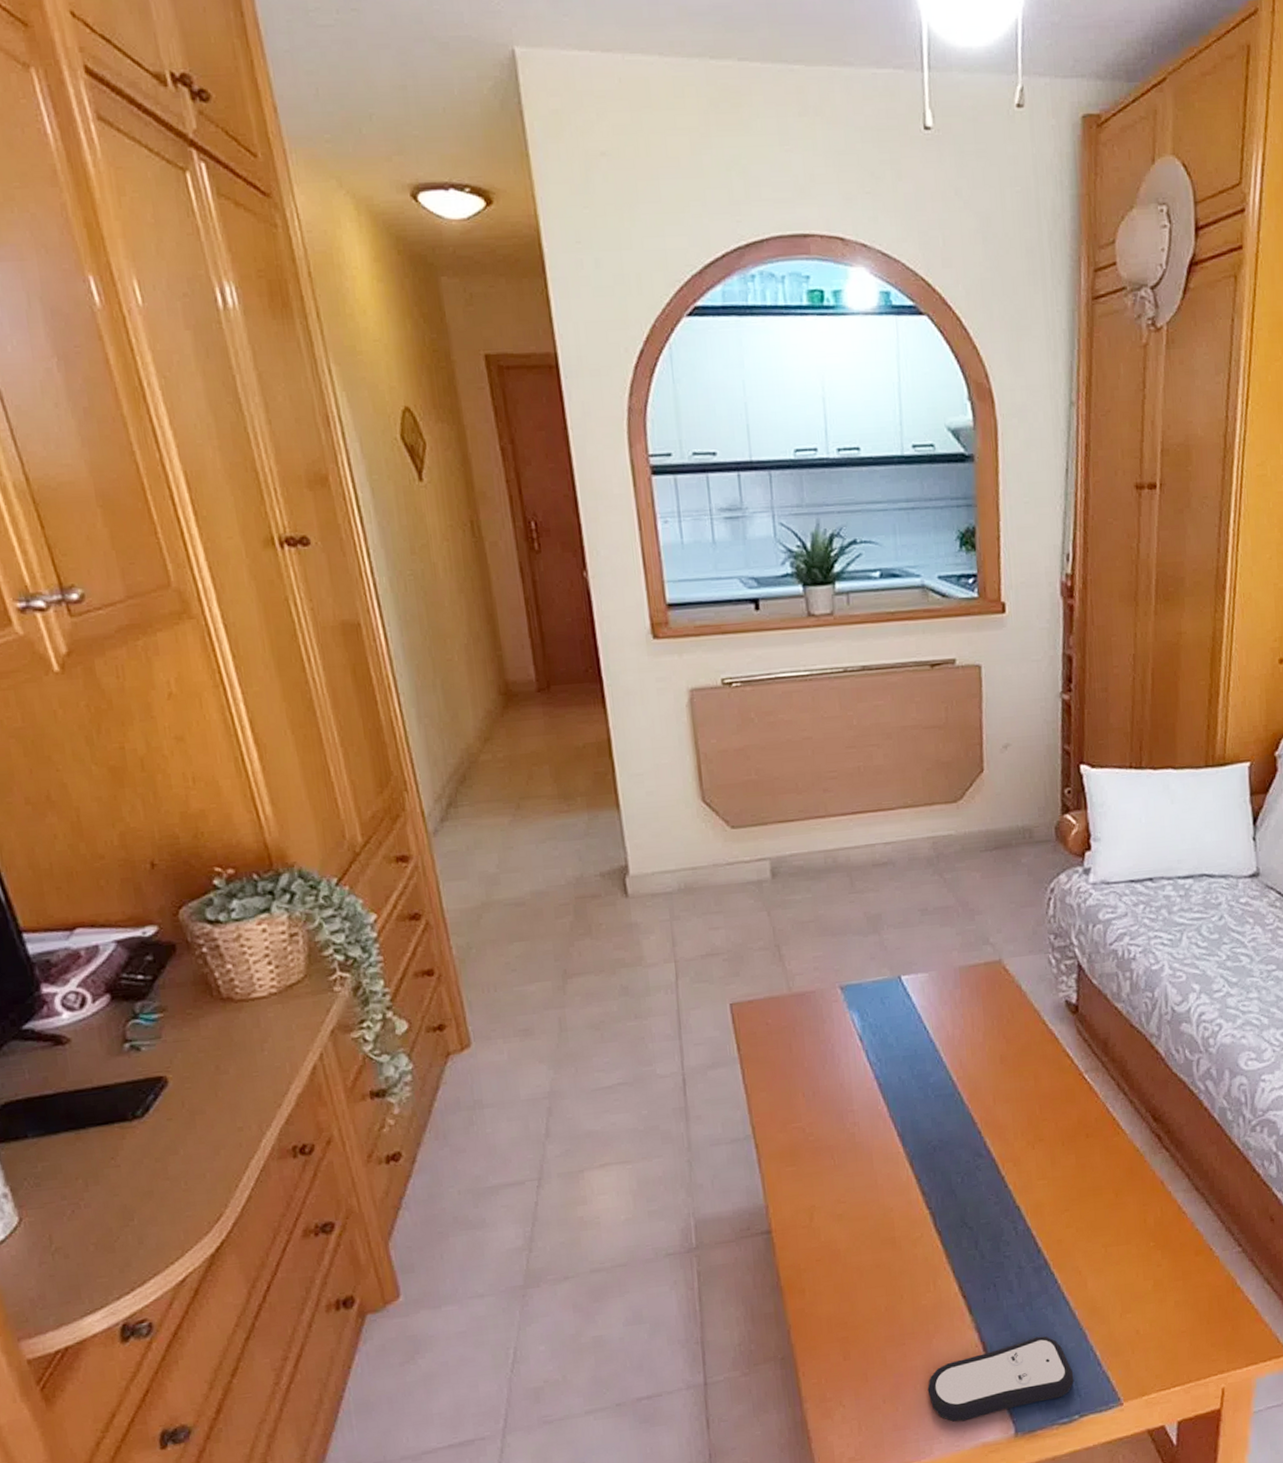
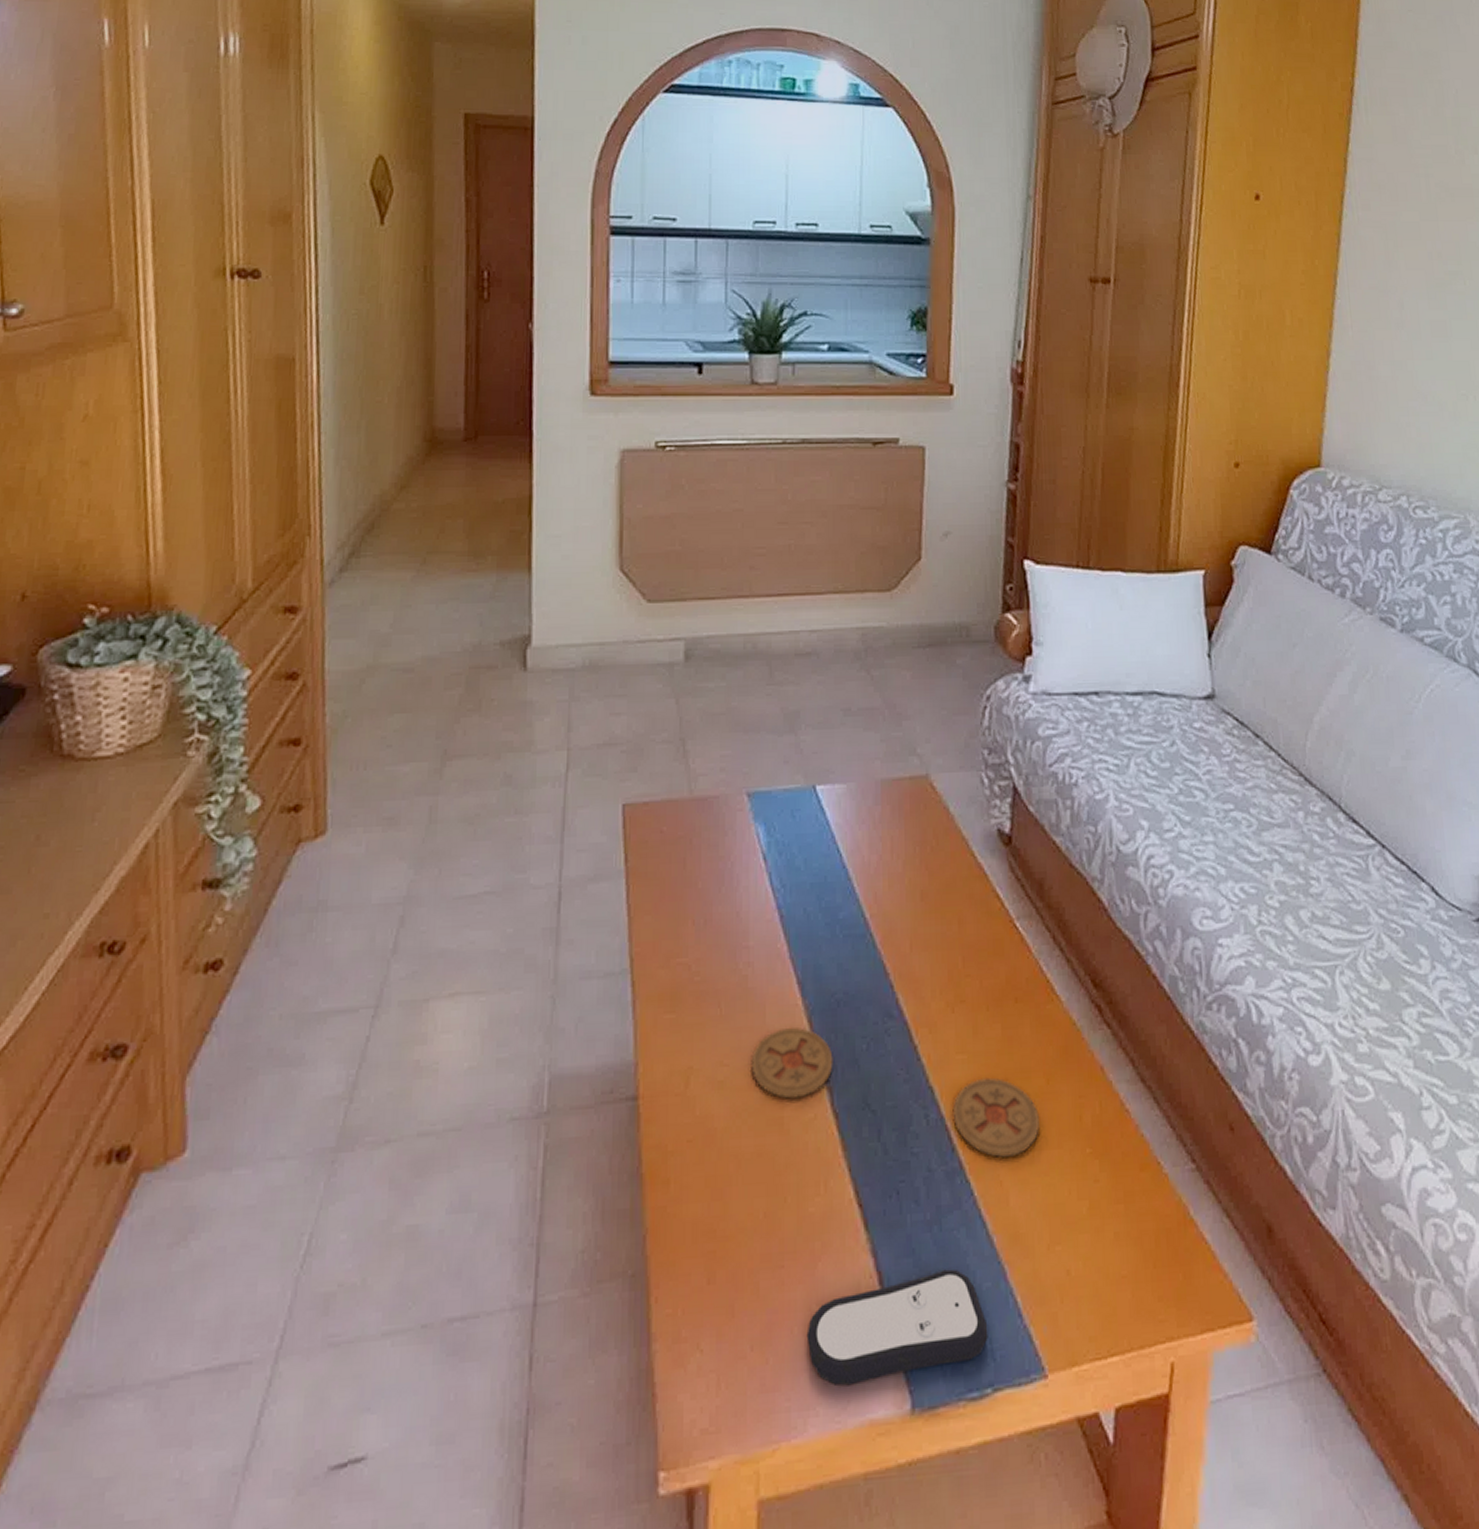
coaster: none [864,1170,934,1224] -> present [751,1028,833,1099]
coaster: none [1037,1196,1111,1254] -> present [952,1077,1039,1157]

